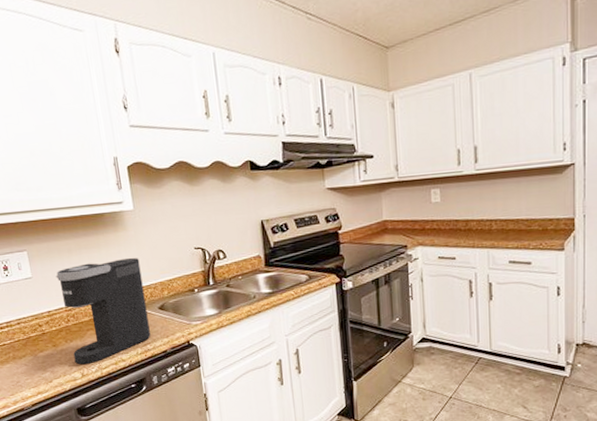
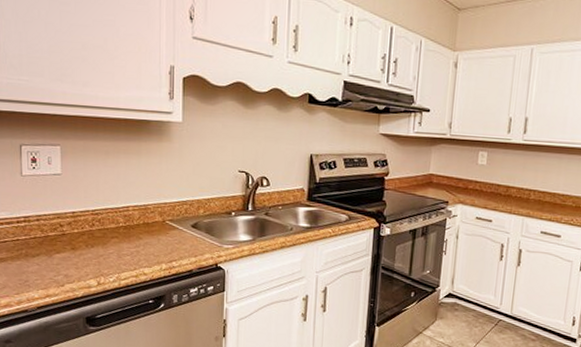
coffee maker: present [56,257,151,365] -> none [87,169,179,273]

